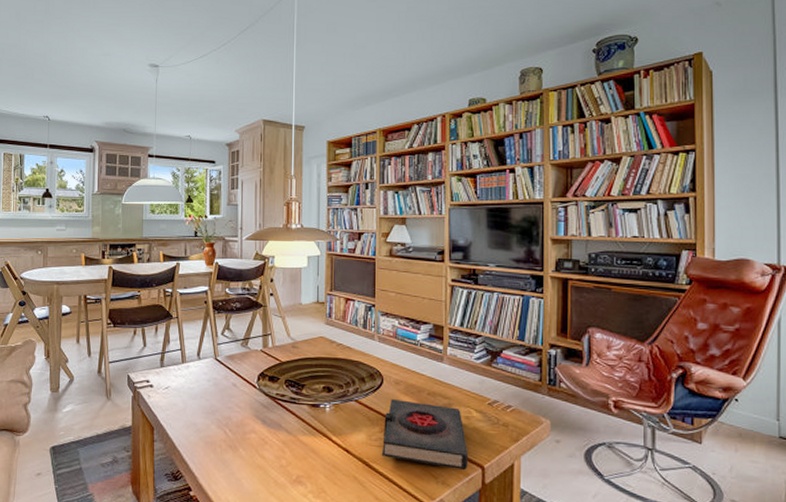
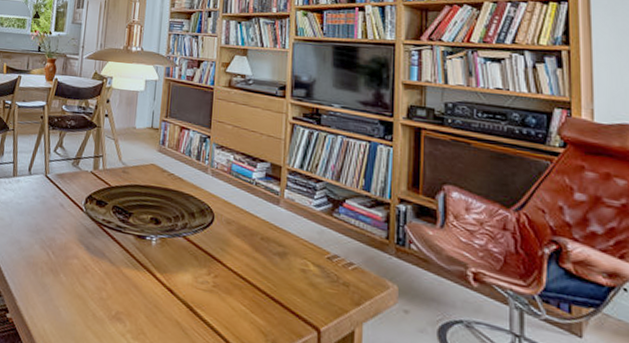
book: present [381,398,469,471] -> none [207,239,303,332]

